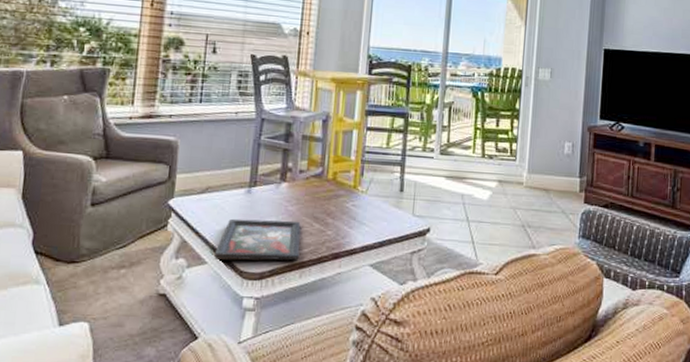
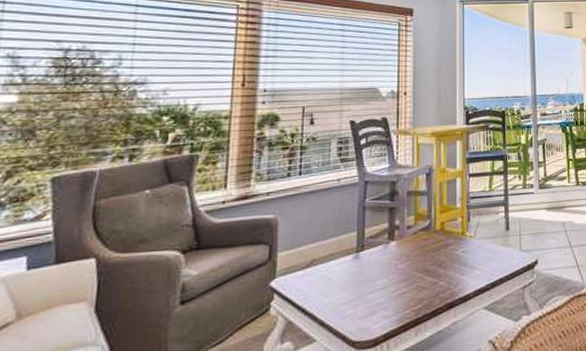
decorative tray: present [214,218,301,261] -> none [323,277,414,335]

